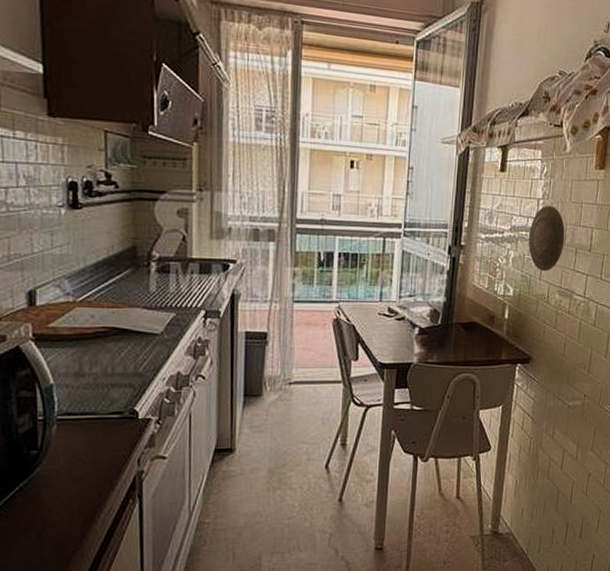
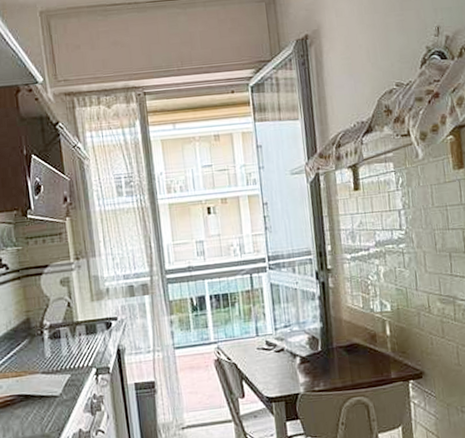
decorative plate: present [528,205,565,272] -> none [395,214,436,282]

